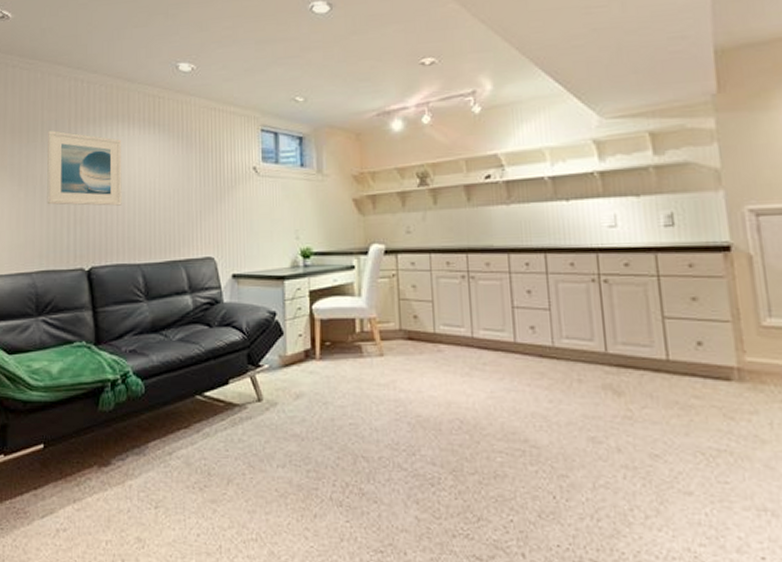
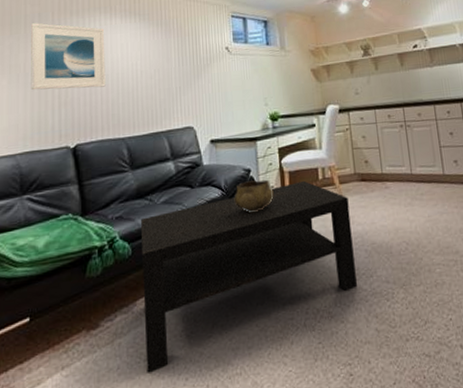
coffee table: none [155,331,395,522] -> present [141,180,357,374]
decorative bowl: none [257,326,302,362] -> present [235,179,274,212]

